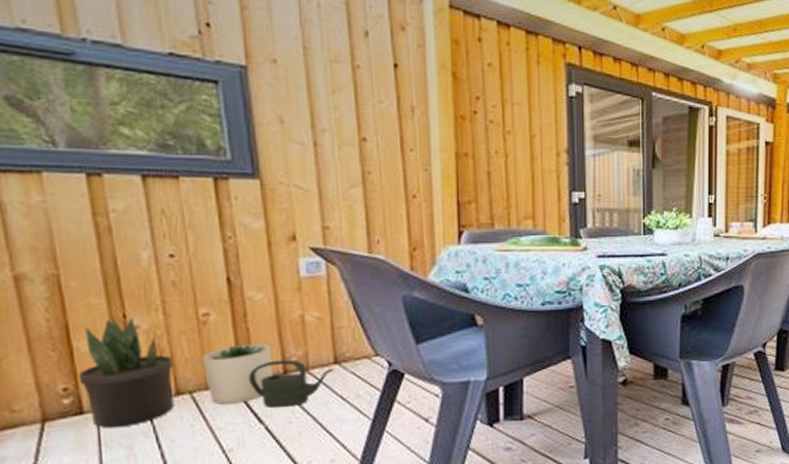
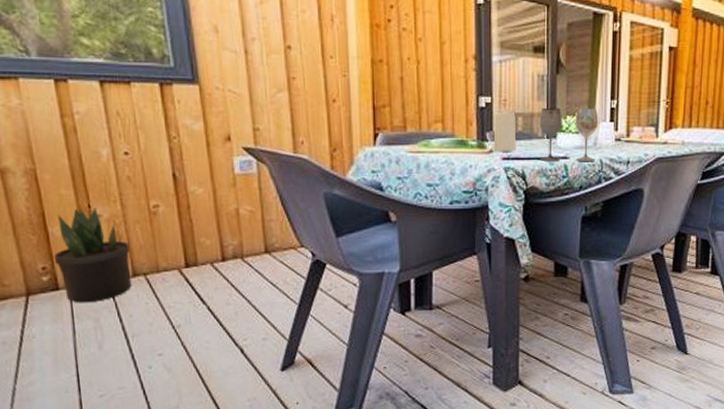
planter: present [203,343,273,404] -> none [154,233,213,286]
watering can: present [248,359,334,407] -> none [192,248,265,290]
candle: none [587,206,612,249] -> present [493,111,517,152]
wineglass: none [635,203,697,259] -> present [539,107,599,162]

